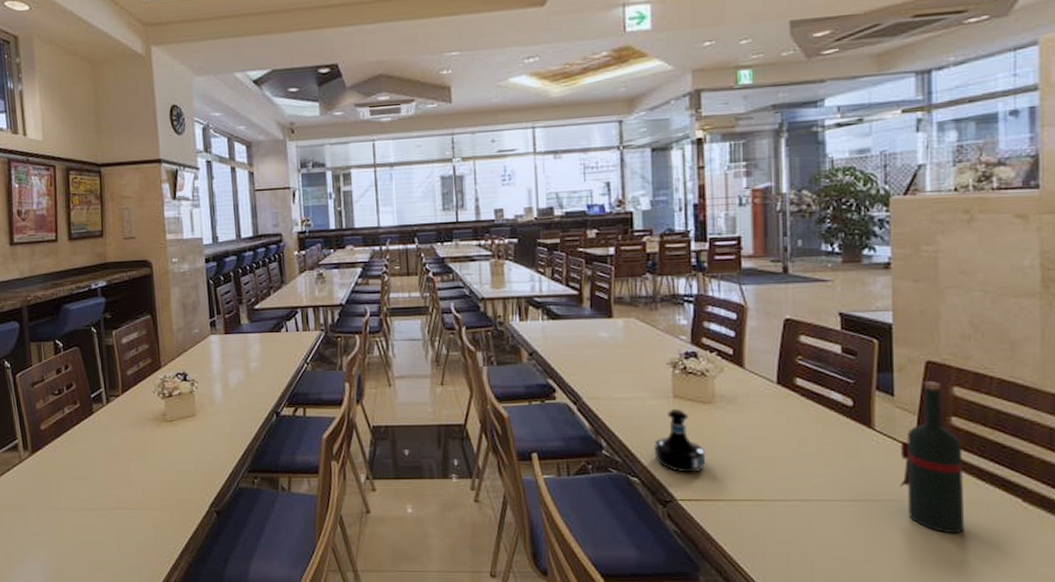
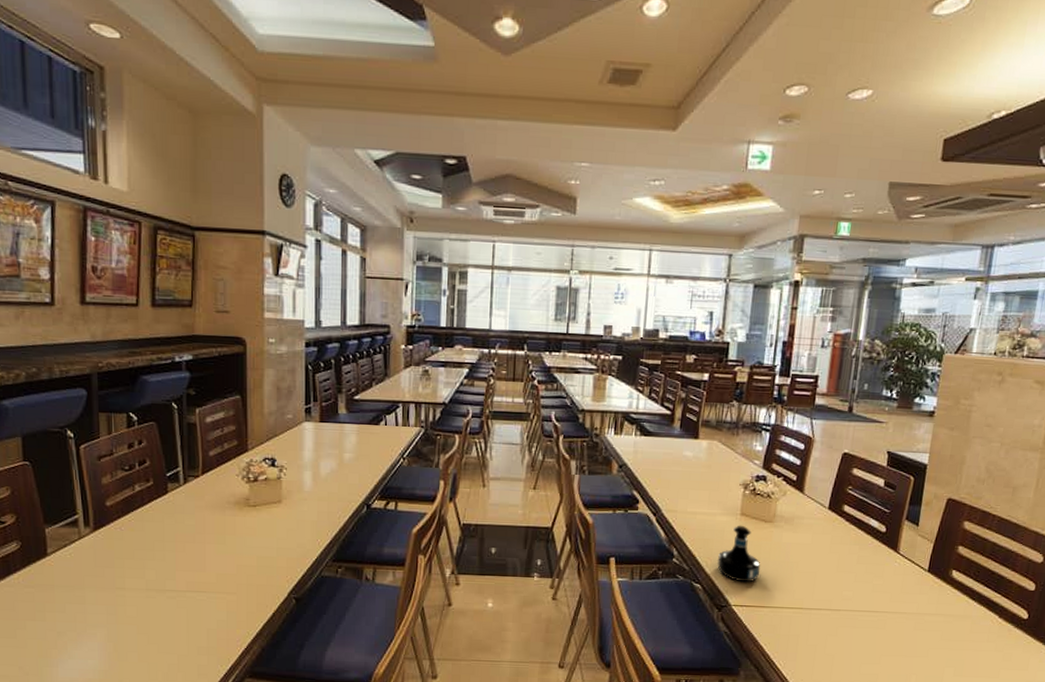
wine bottle: present [900,380,965,534] -> none [911,515,963,642]

